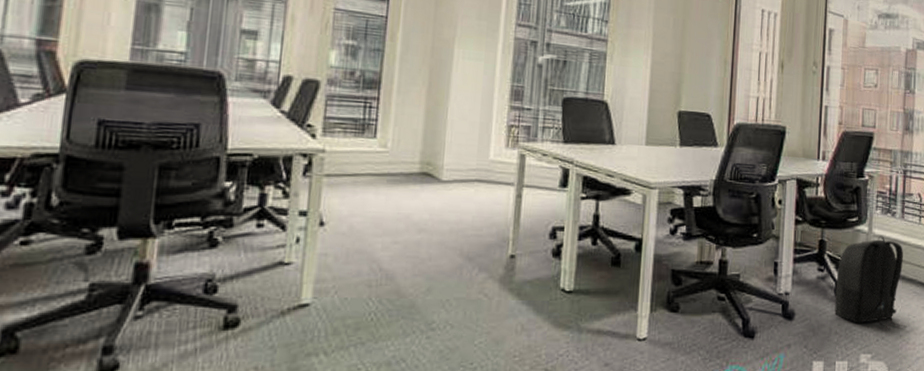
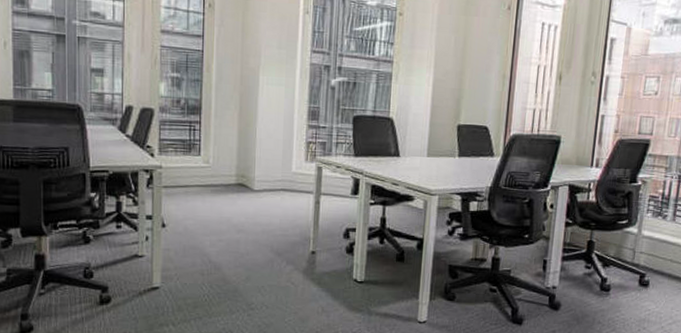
backpack: present [834,236,907,330] -> none [599,237,672,322]

